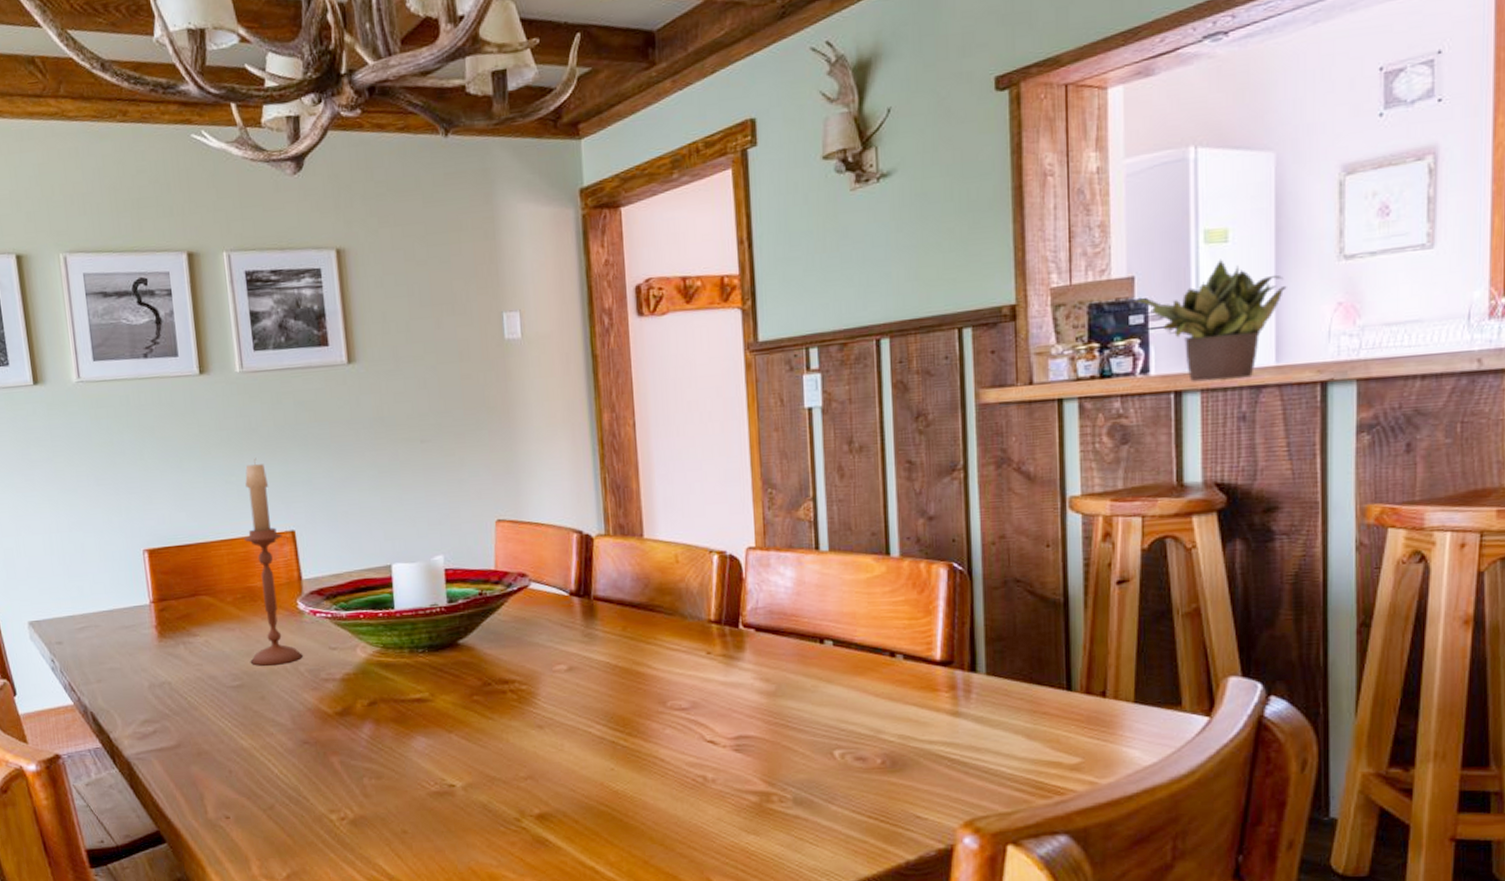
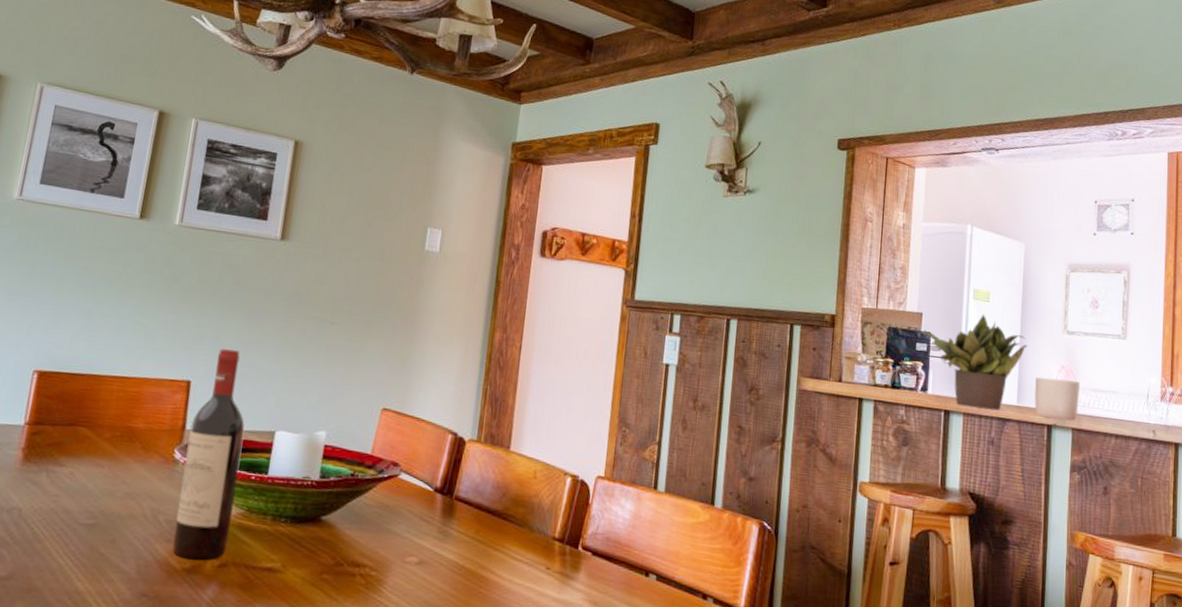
candlestick: present [243,457,303,667] -> none [110,305,178,511]
wine bottle: none [306,490,372,703] -> present [172,349,245,561]
mug: none [1299,318,1367,374] -> present [1034,376,1081,421]

